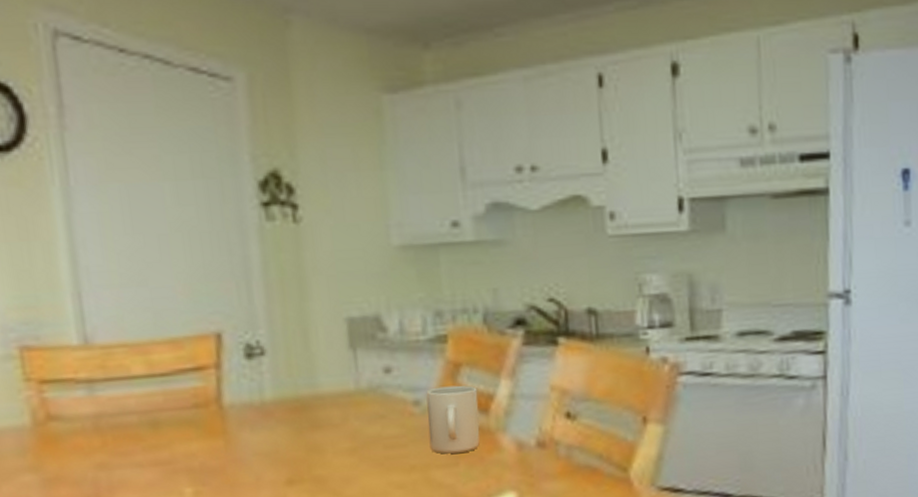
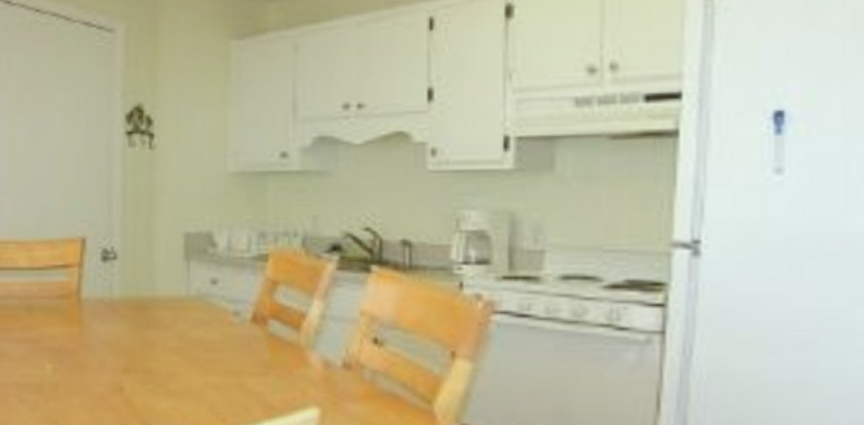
cup: present [426,385,481,454] -> none [244,301,292,364]

